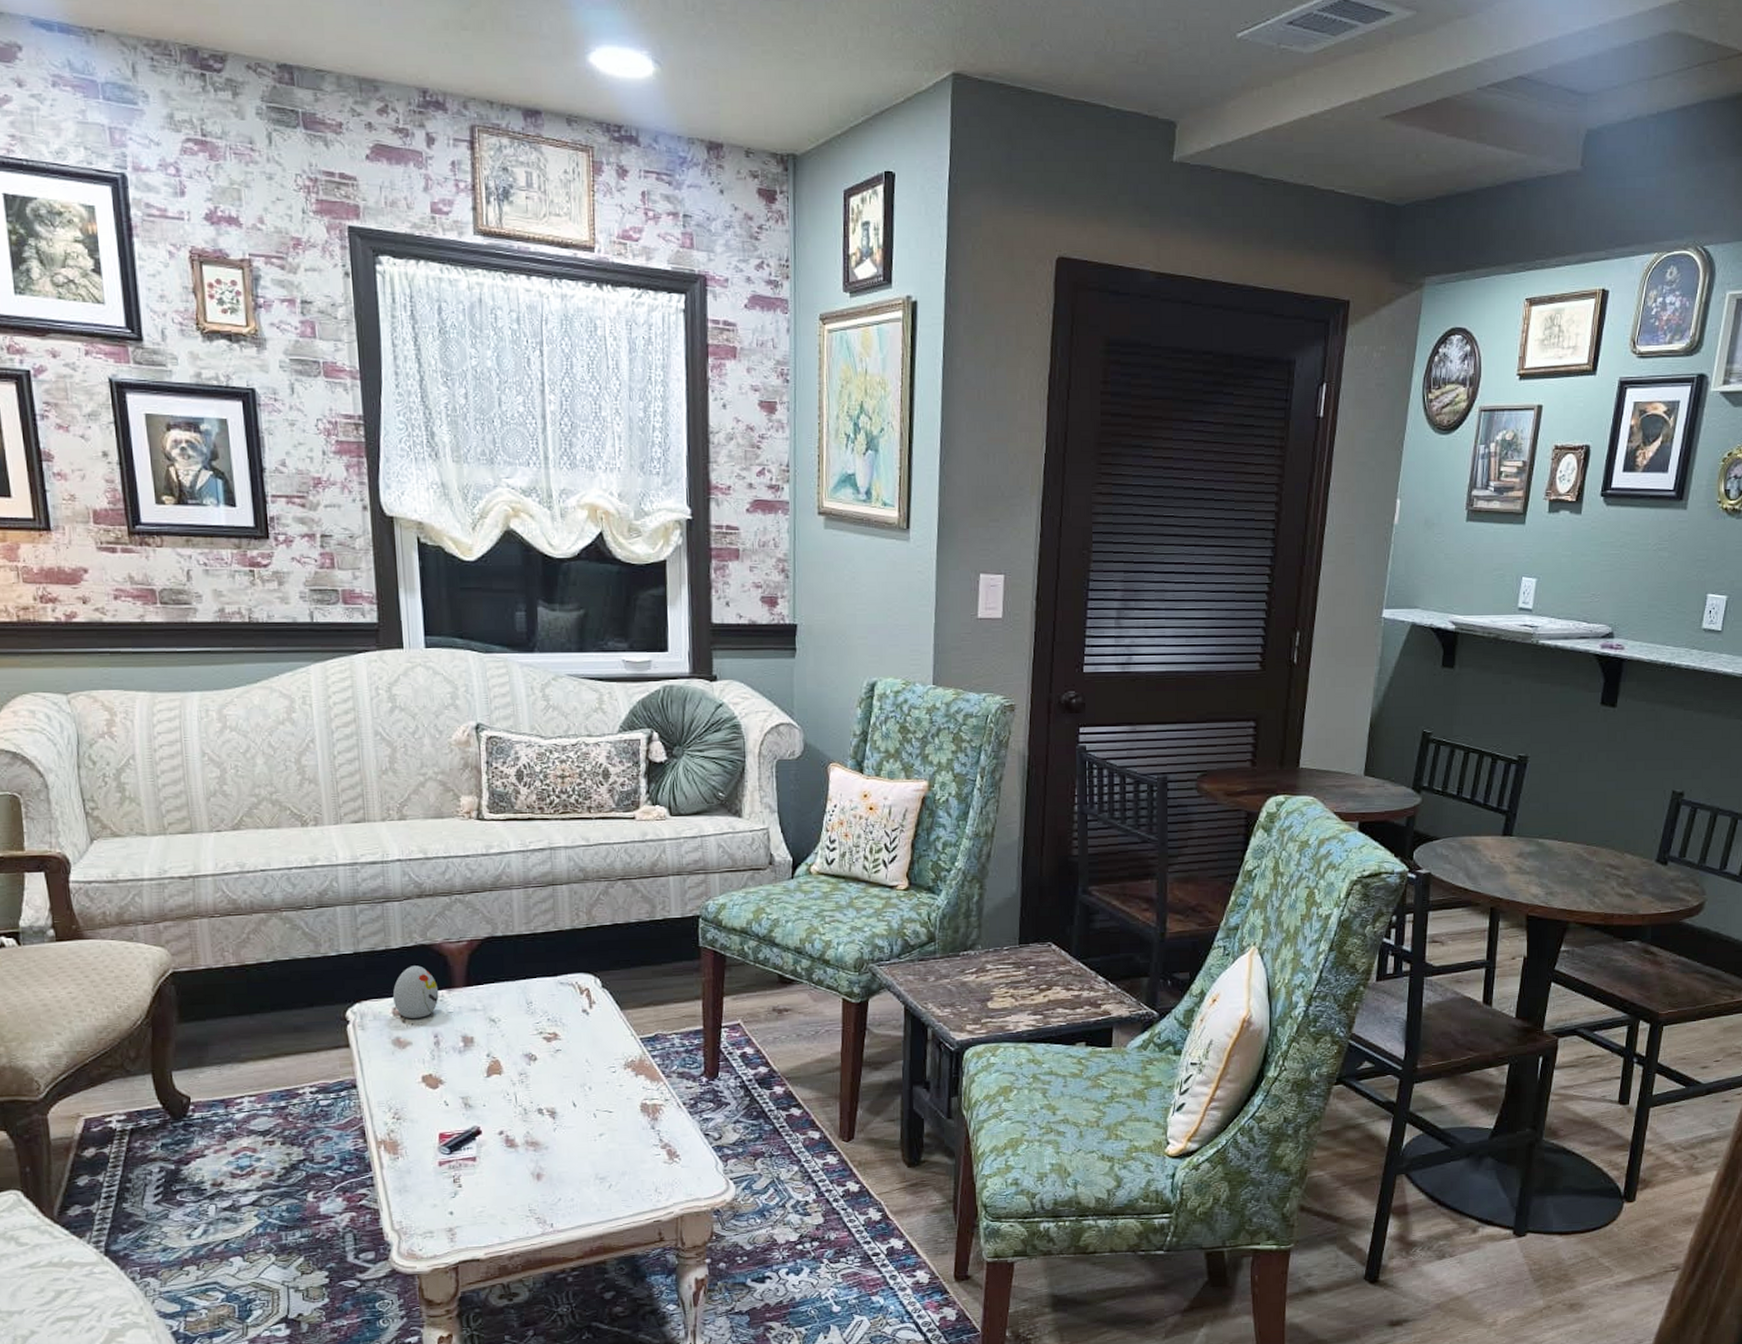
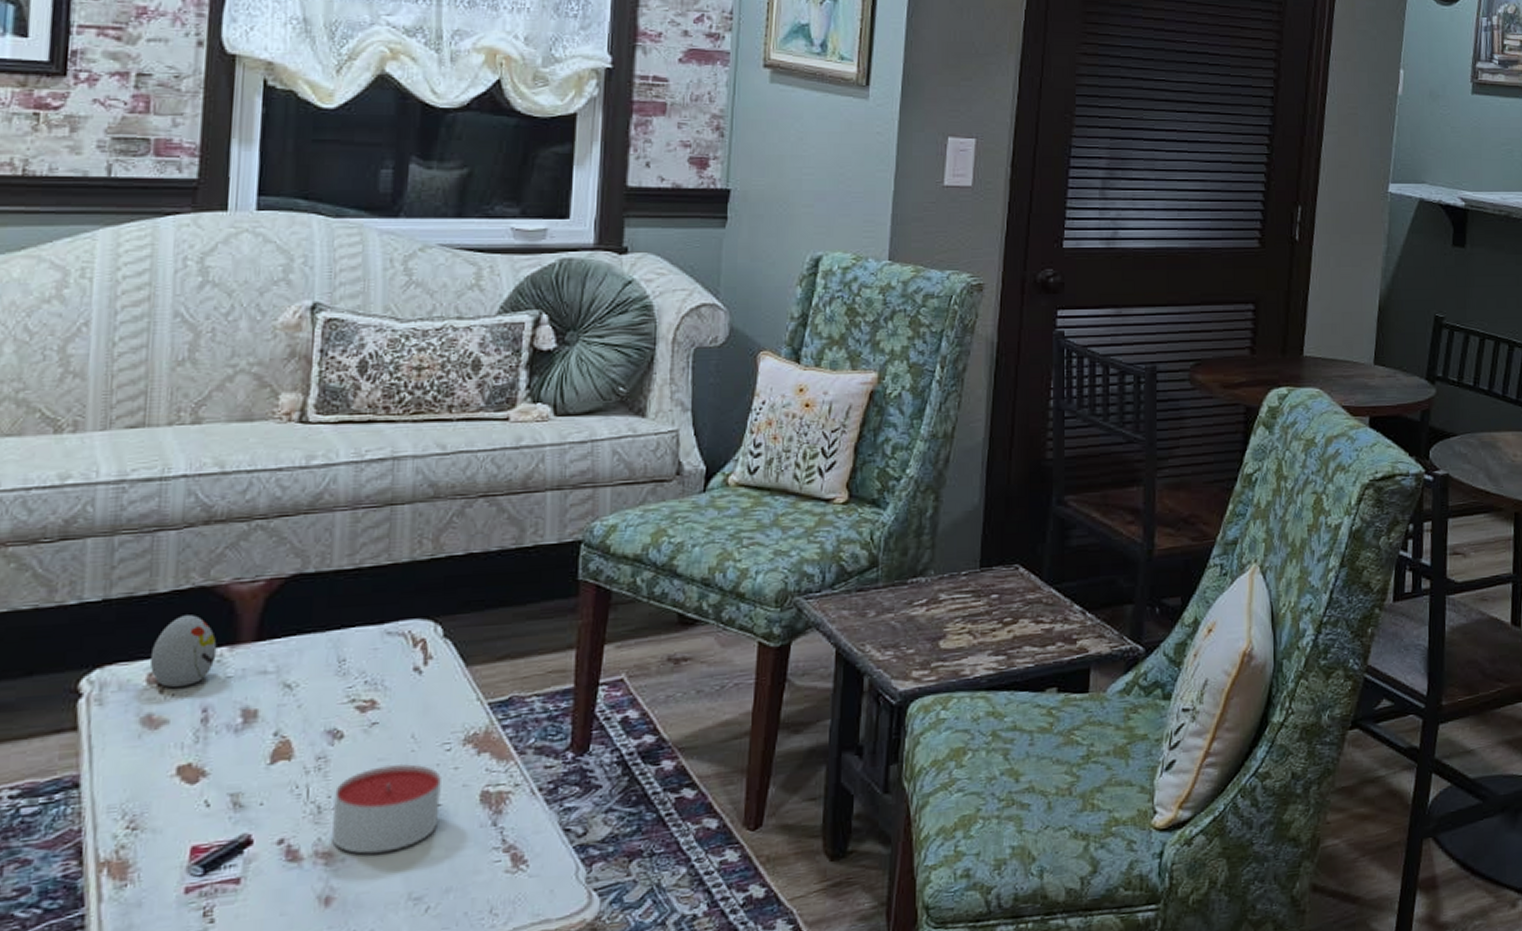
candle: none [534,1080,612,1145] -> present [331,763,441,854]

